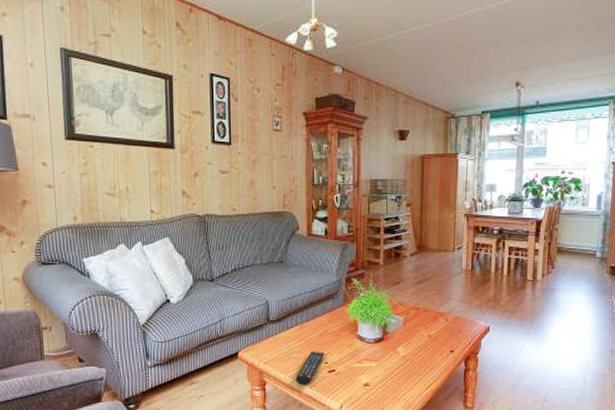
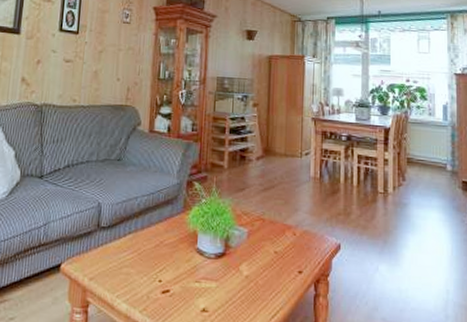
remote control: present [295,351,325,385] -> none [123,265,160,308]

